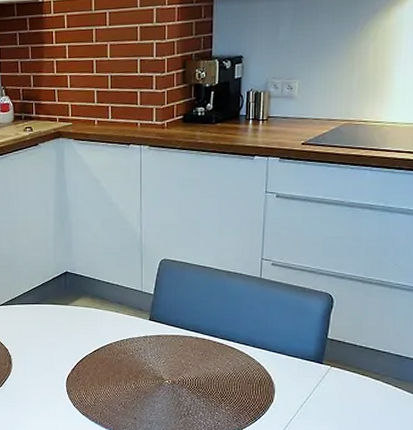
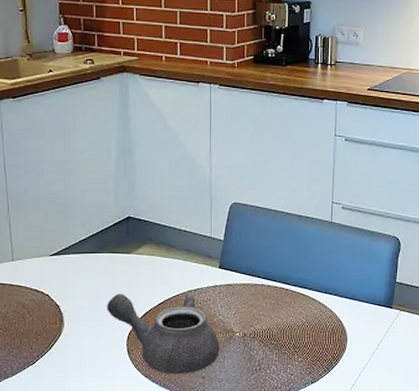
teapot: none [48,341,149,415] -> present [107,293,219,375]

